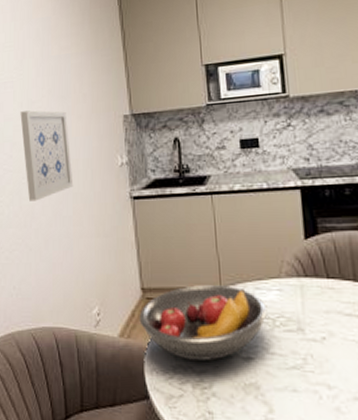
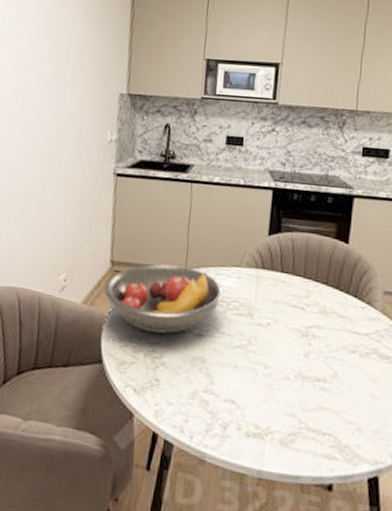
wall art: present [20,110,74,202] -> none [10,71,63,163]

